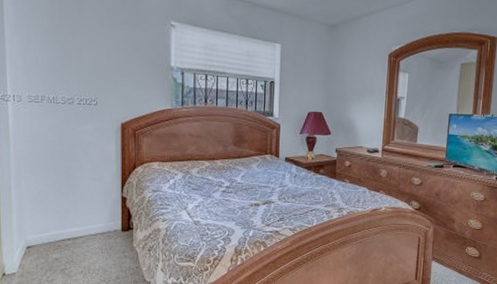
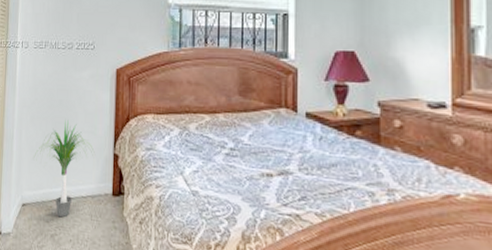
potted plant: none [36,169,102,254] -> present [34,119,95,218]

